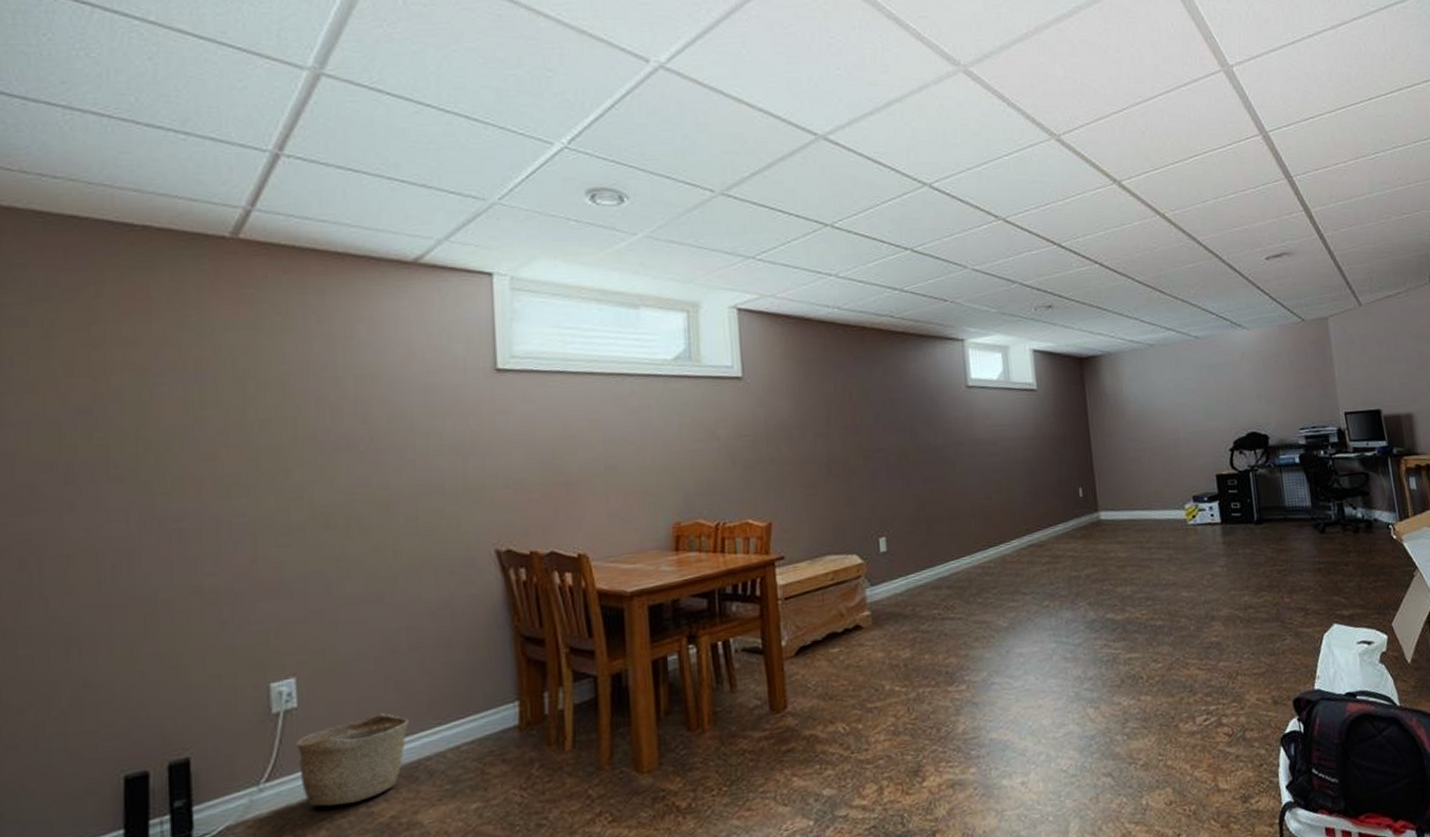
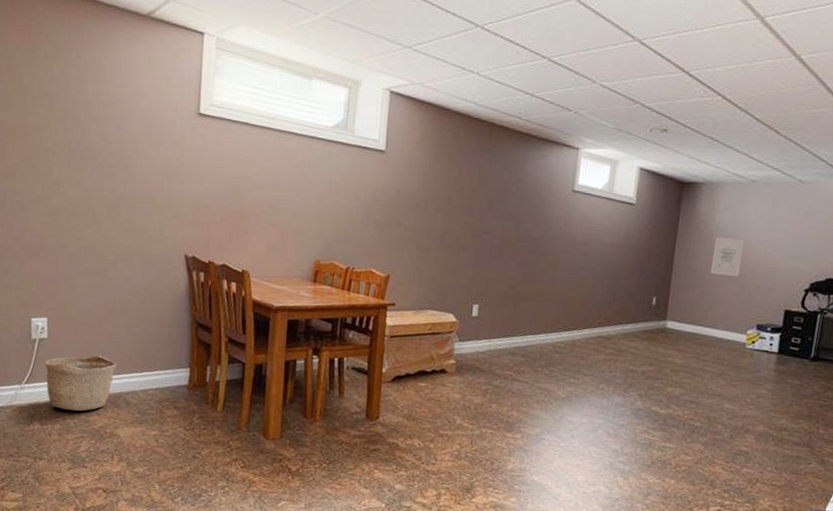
wall art: none [1127,407,1161,450] -> present [710,237,744,277]

